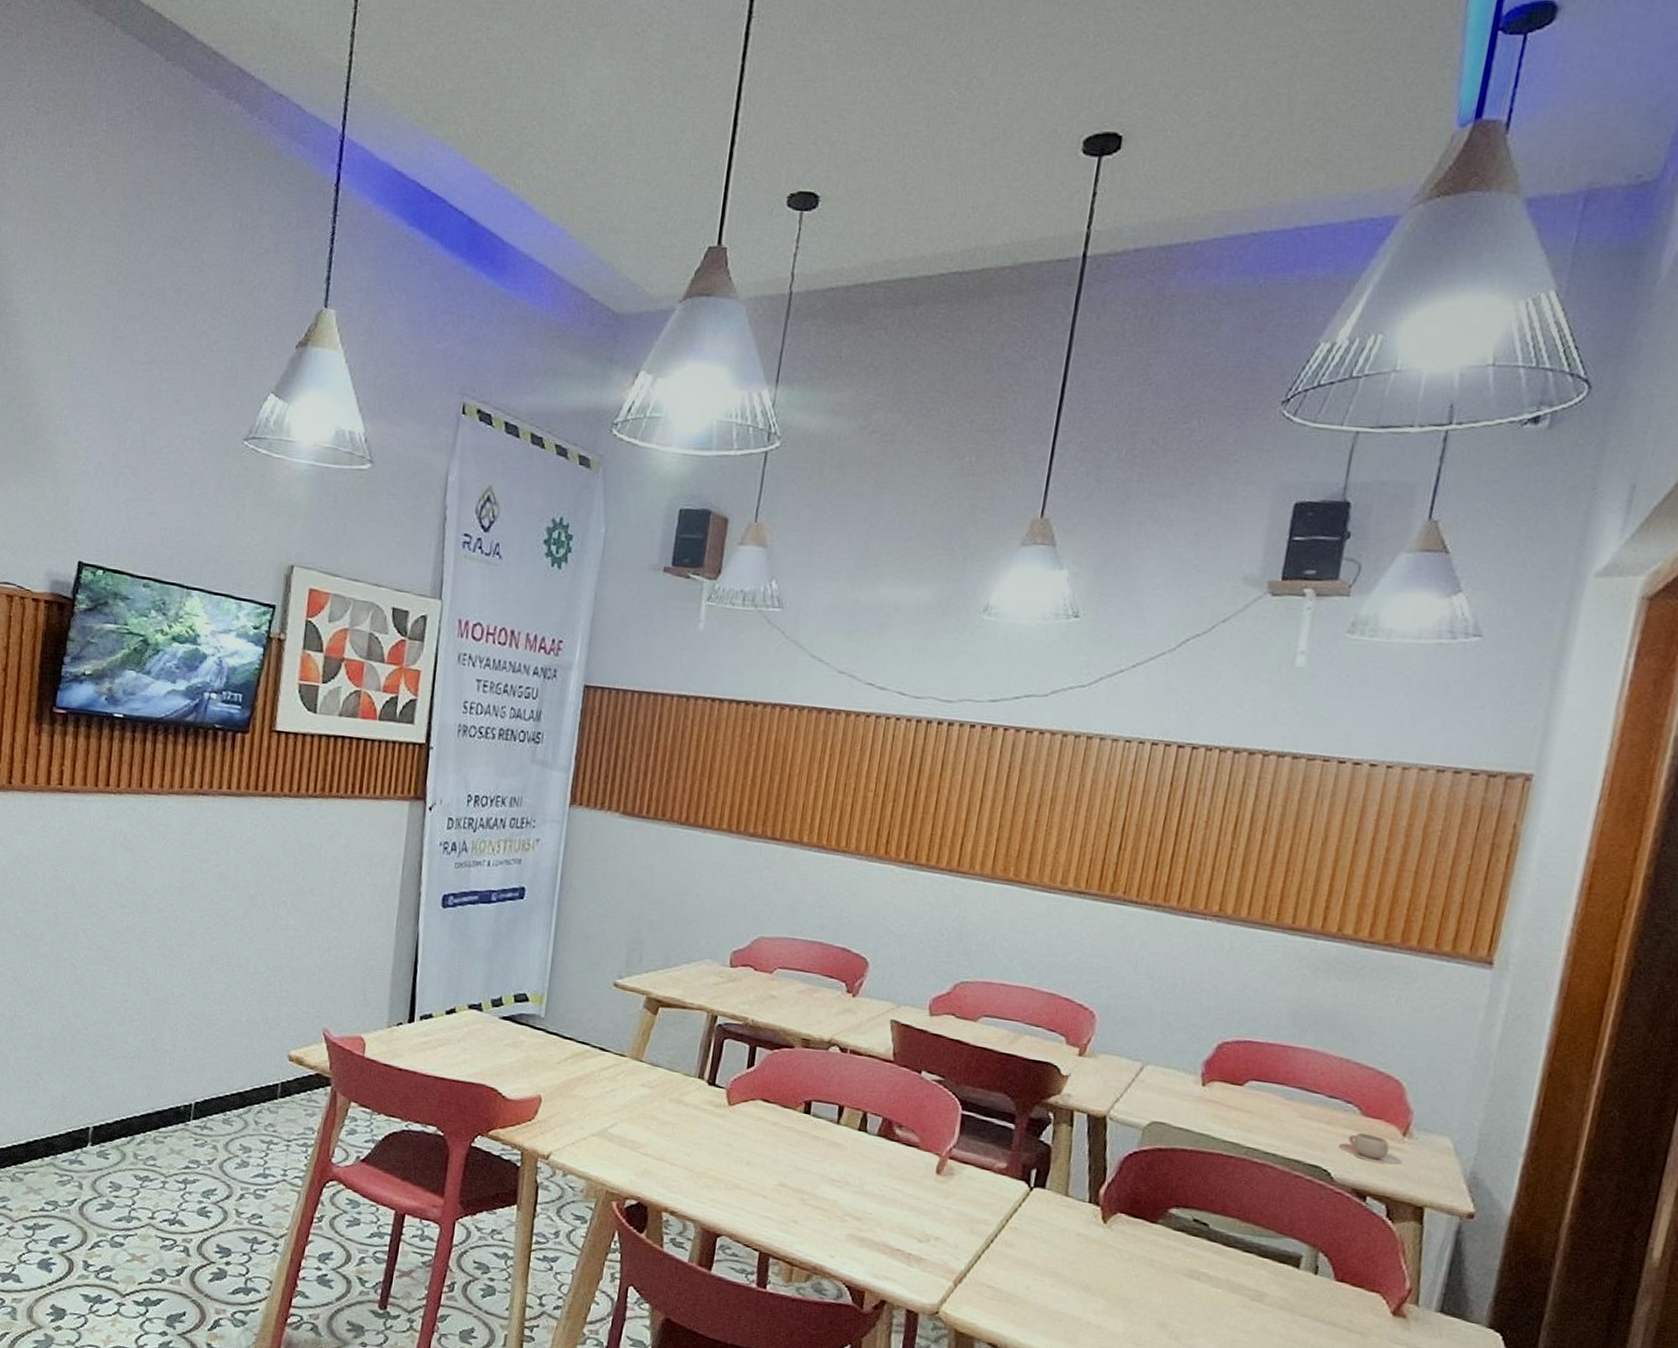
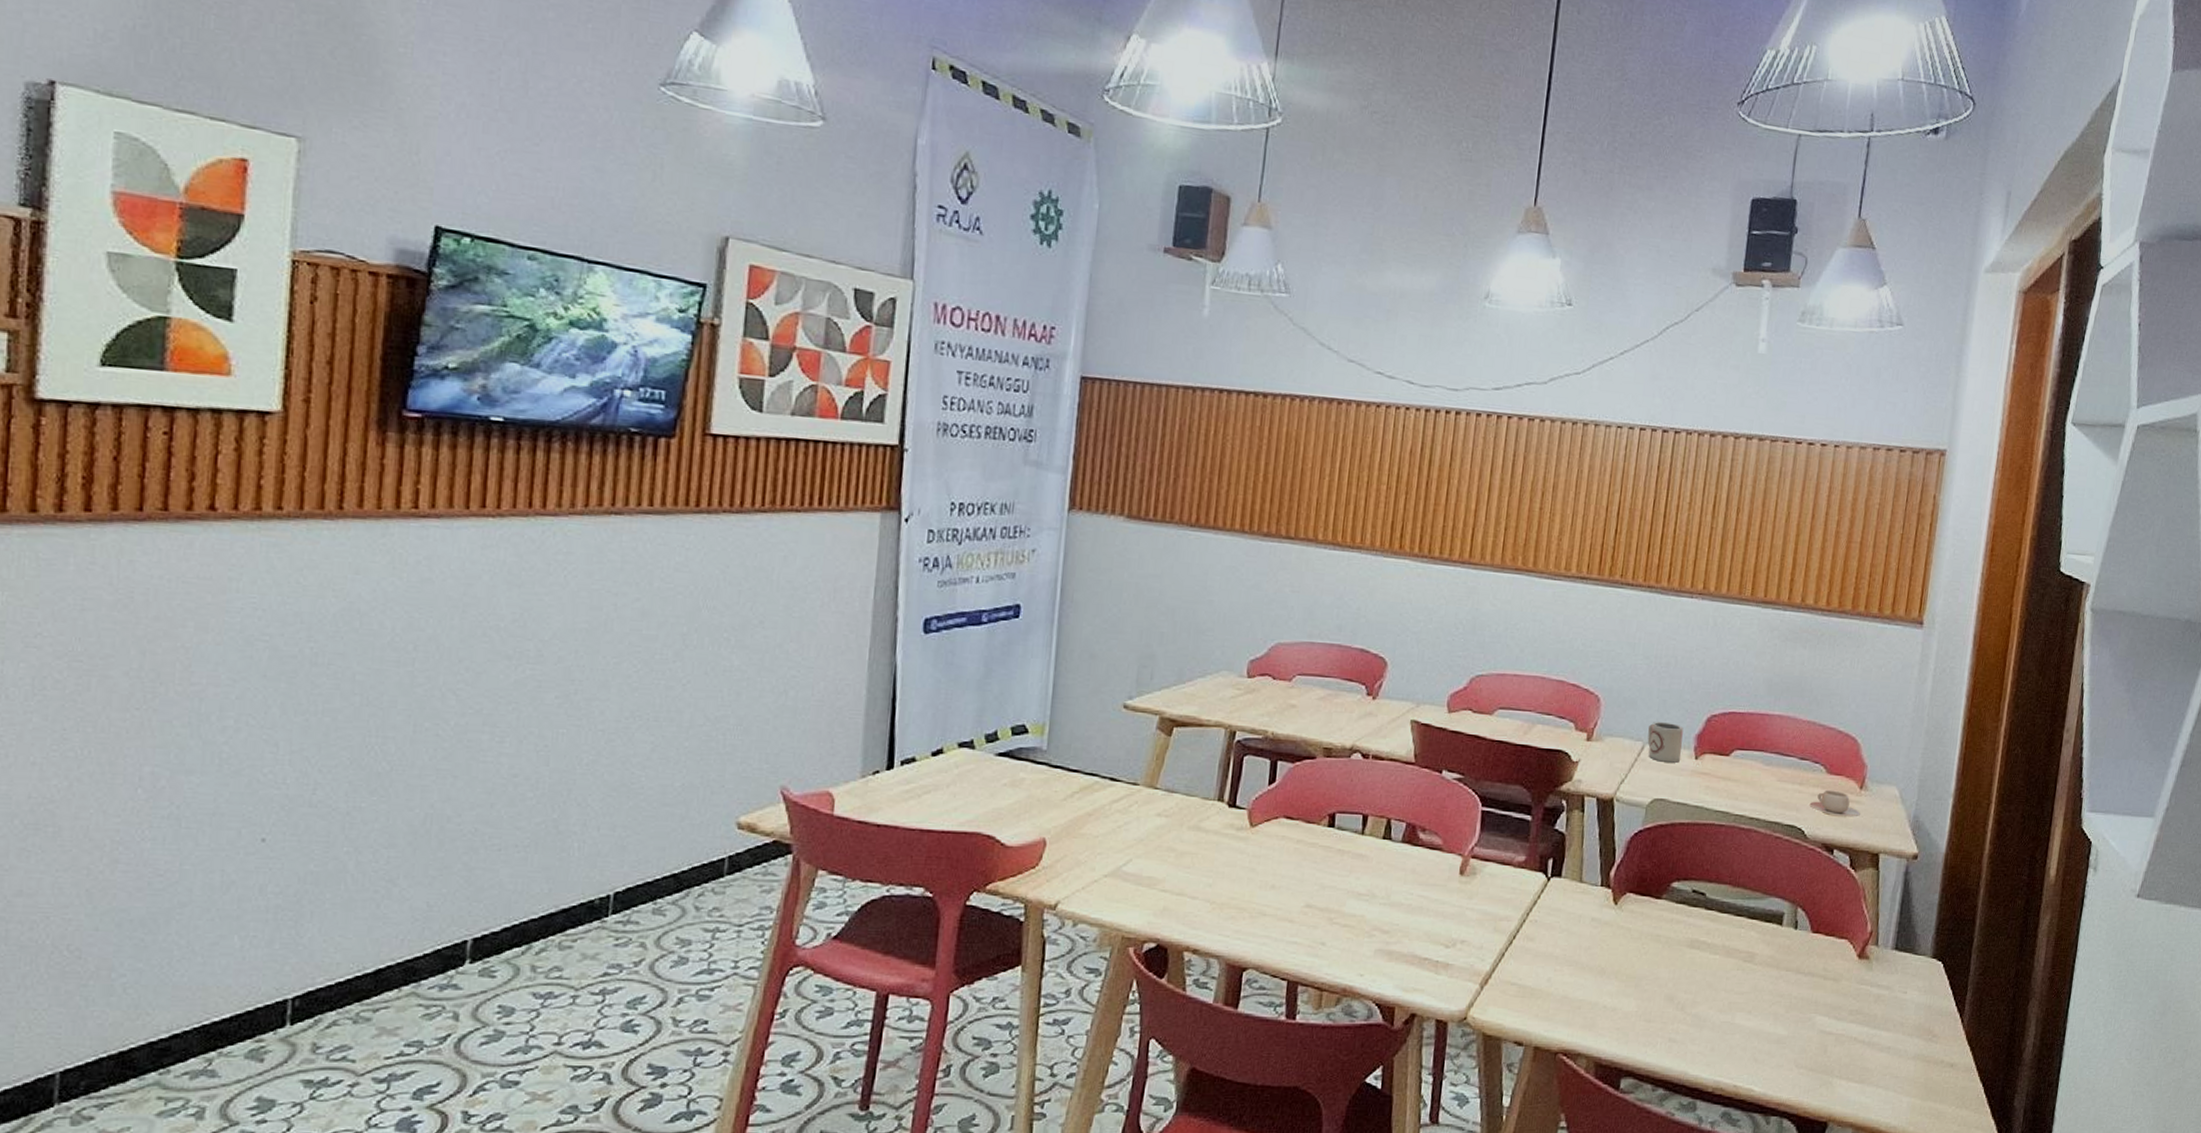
cup: none [1147,1043,1190,1087] -> present [1647,722,1684,763]

